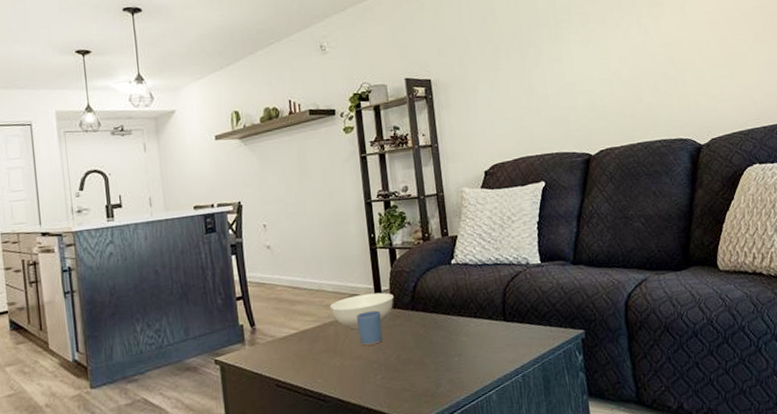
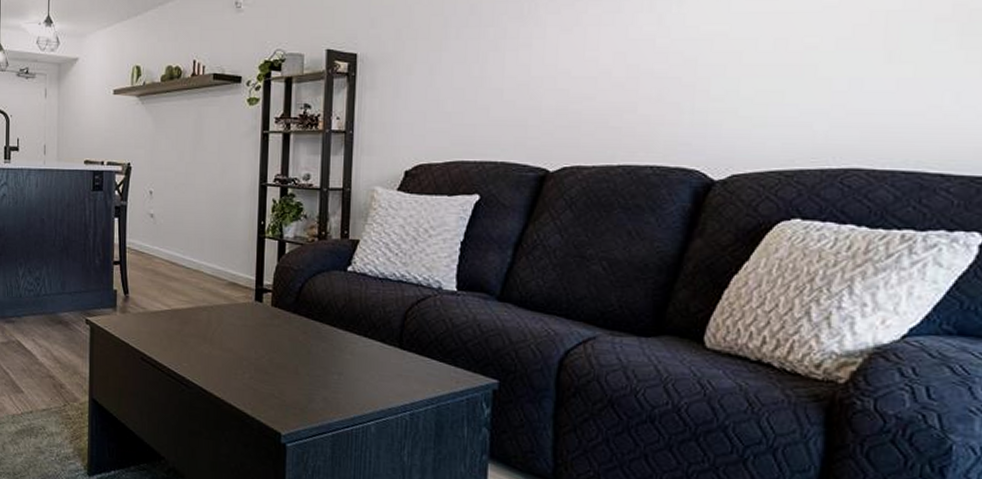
bowl: present [329,292,394,330] -> none [205,284,276,320]
mug: present [356,310,382,346] -> none [232,303,259,341]

